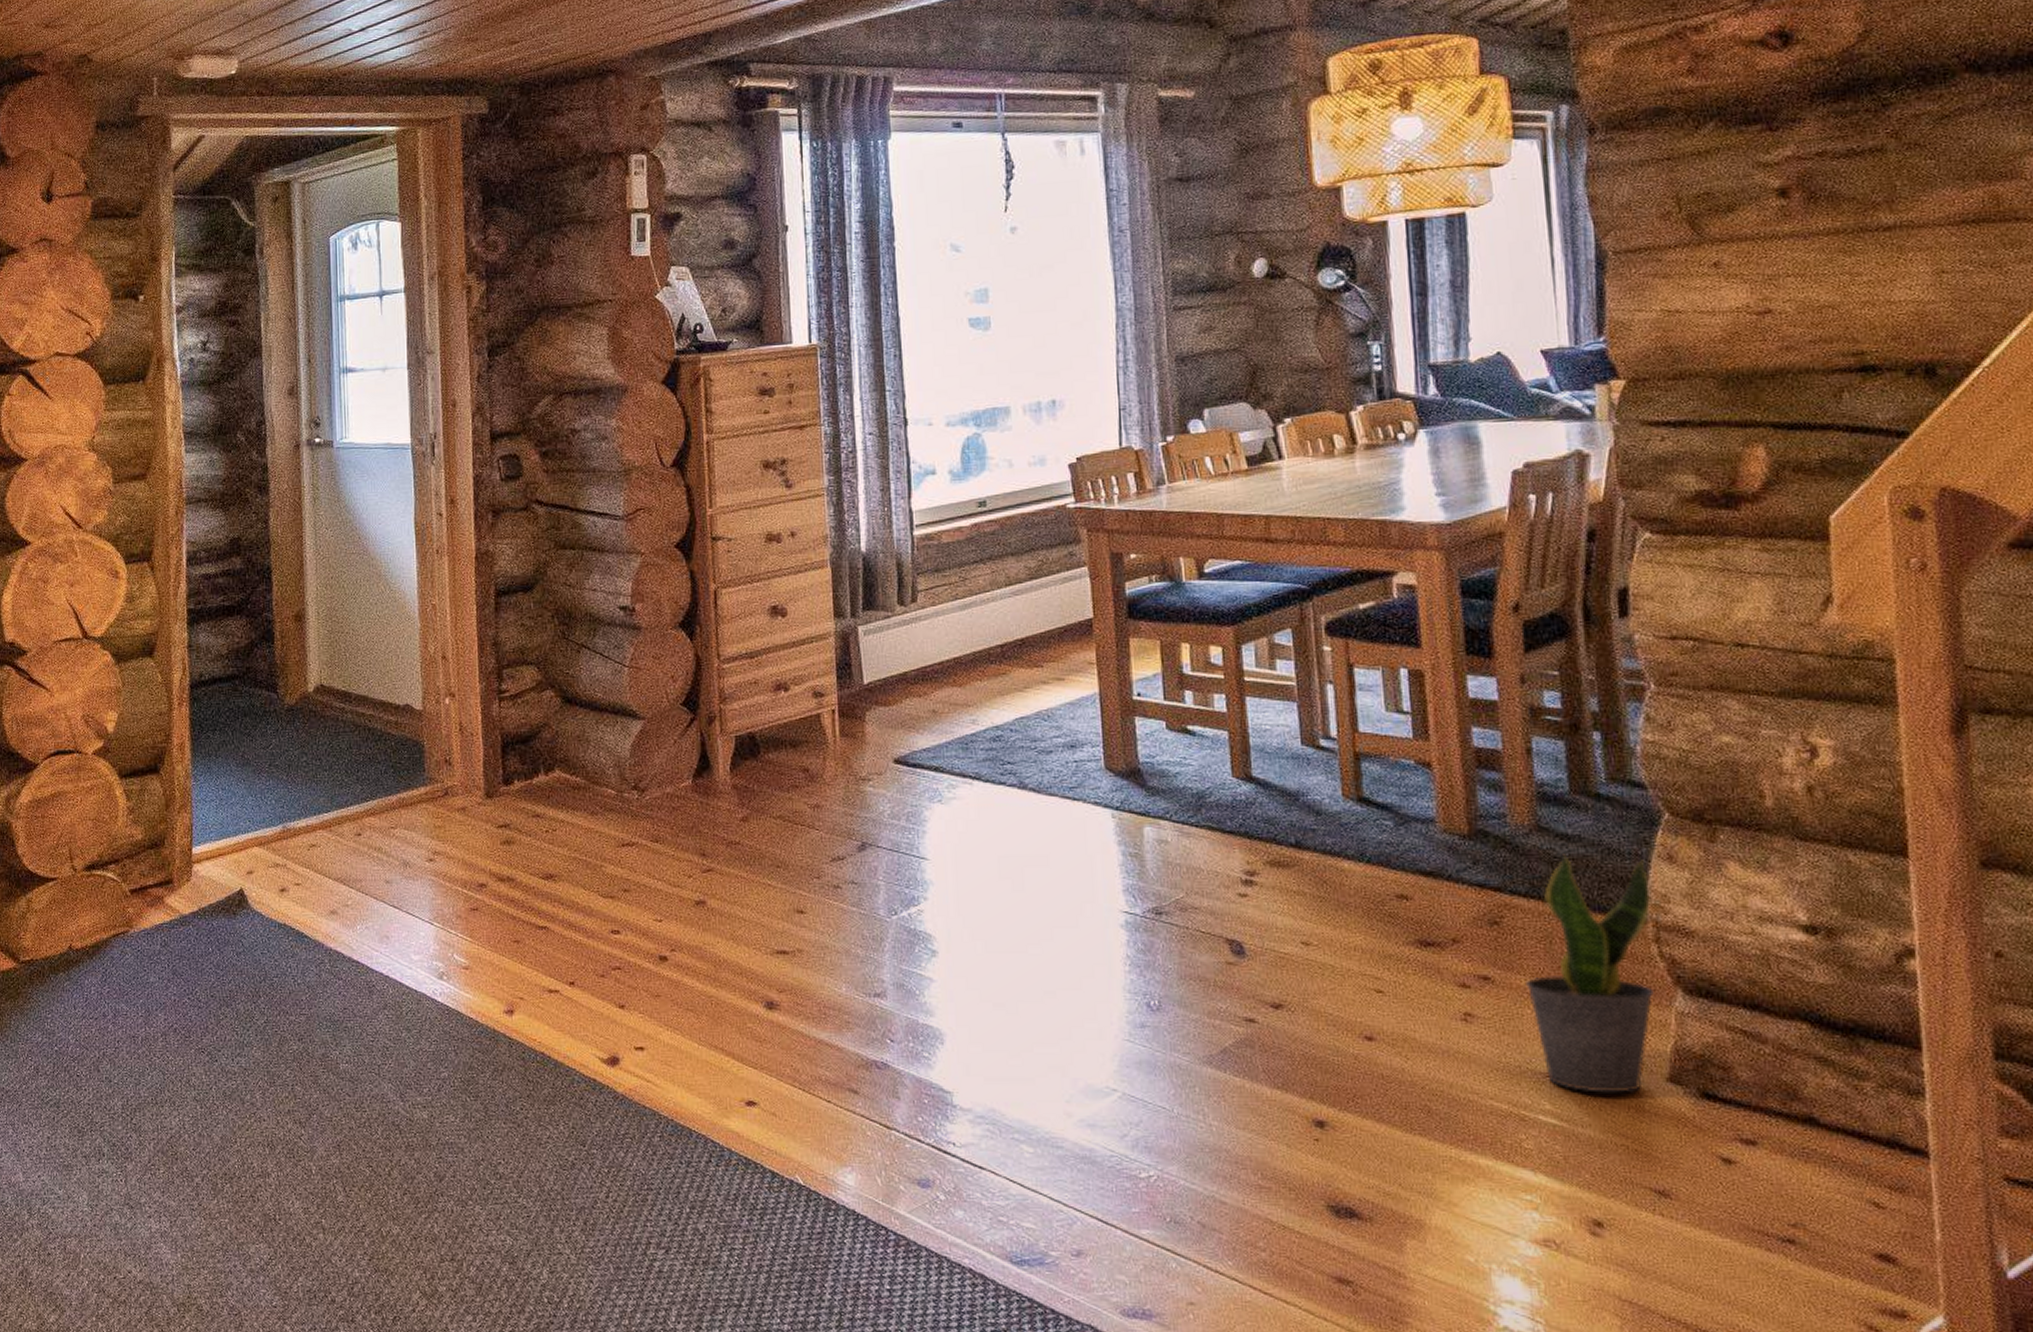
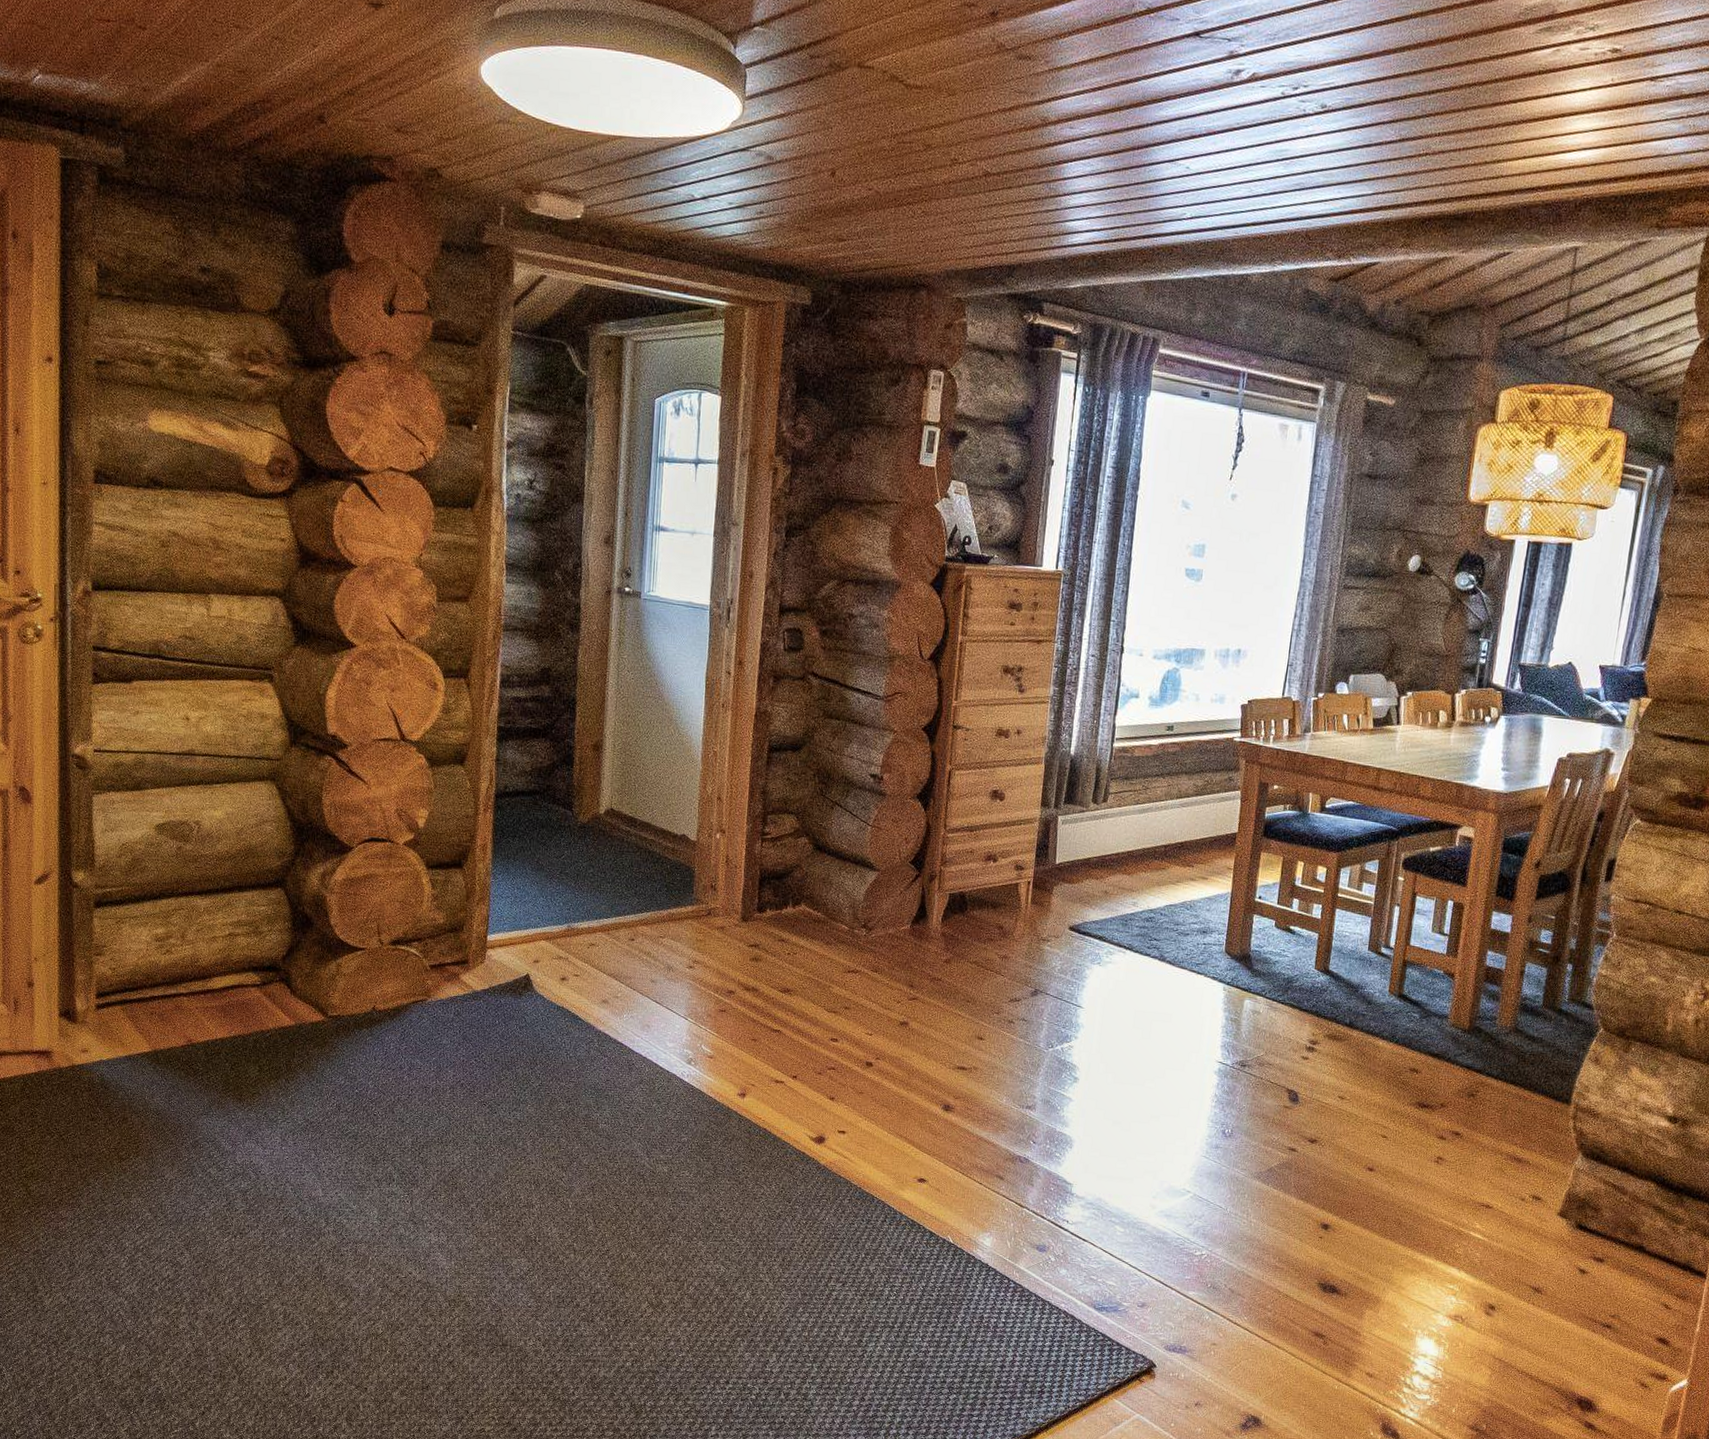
potted plant: present [1526,854,1654,1093] -> none [1482,1050,1580,1221]

